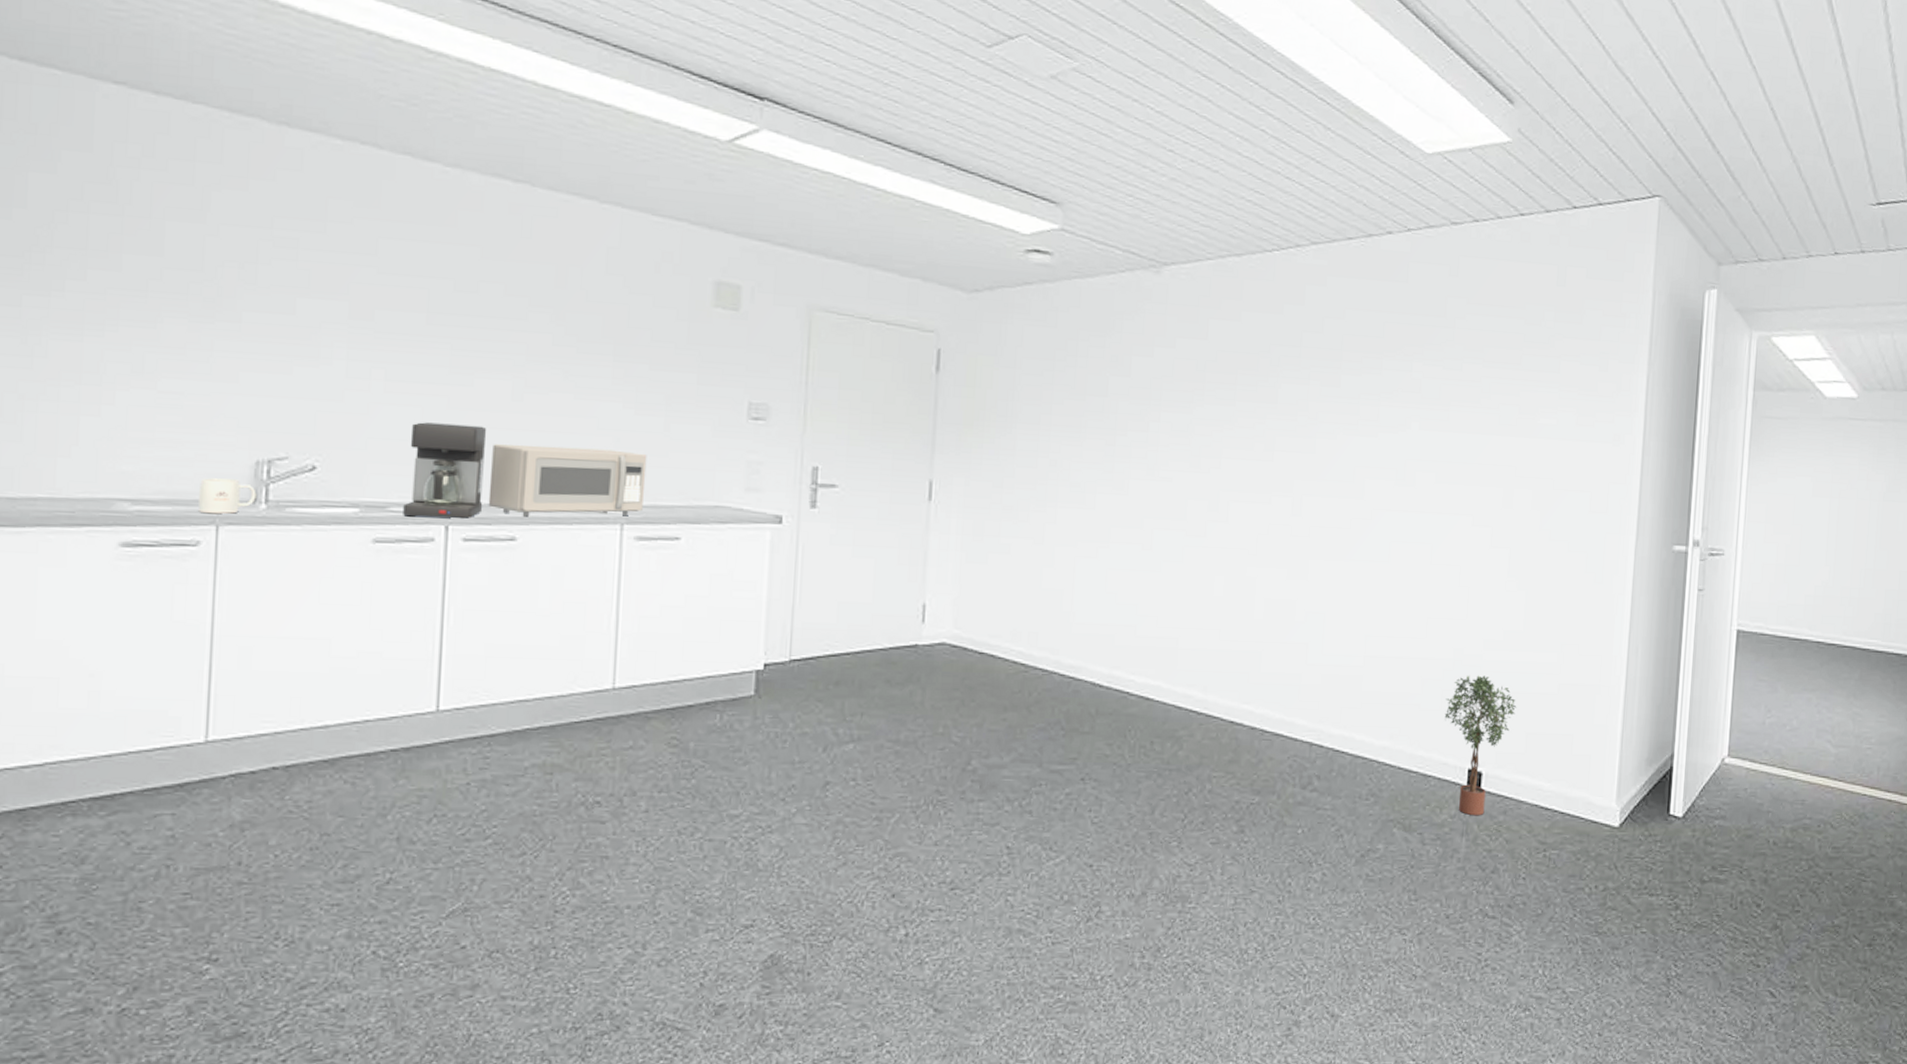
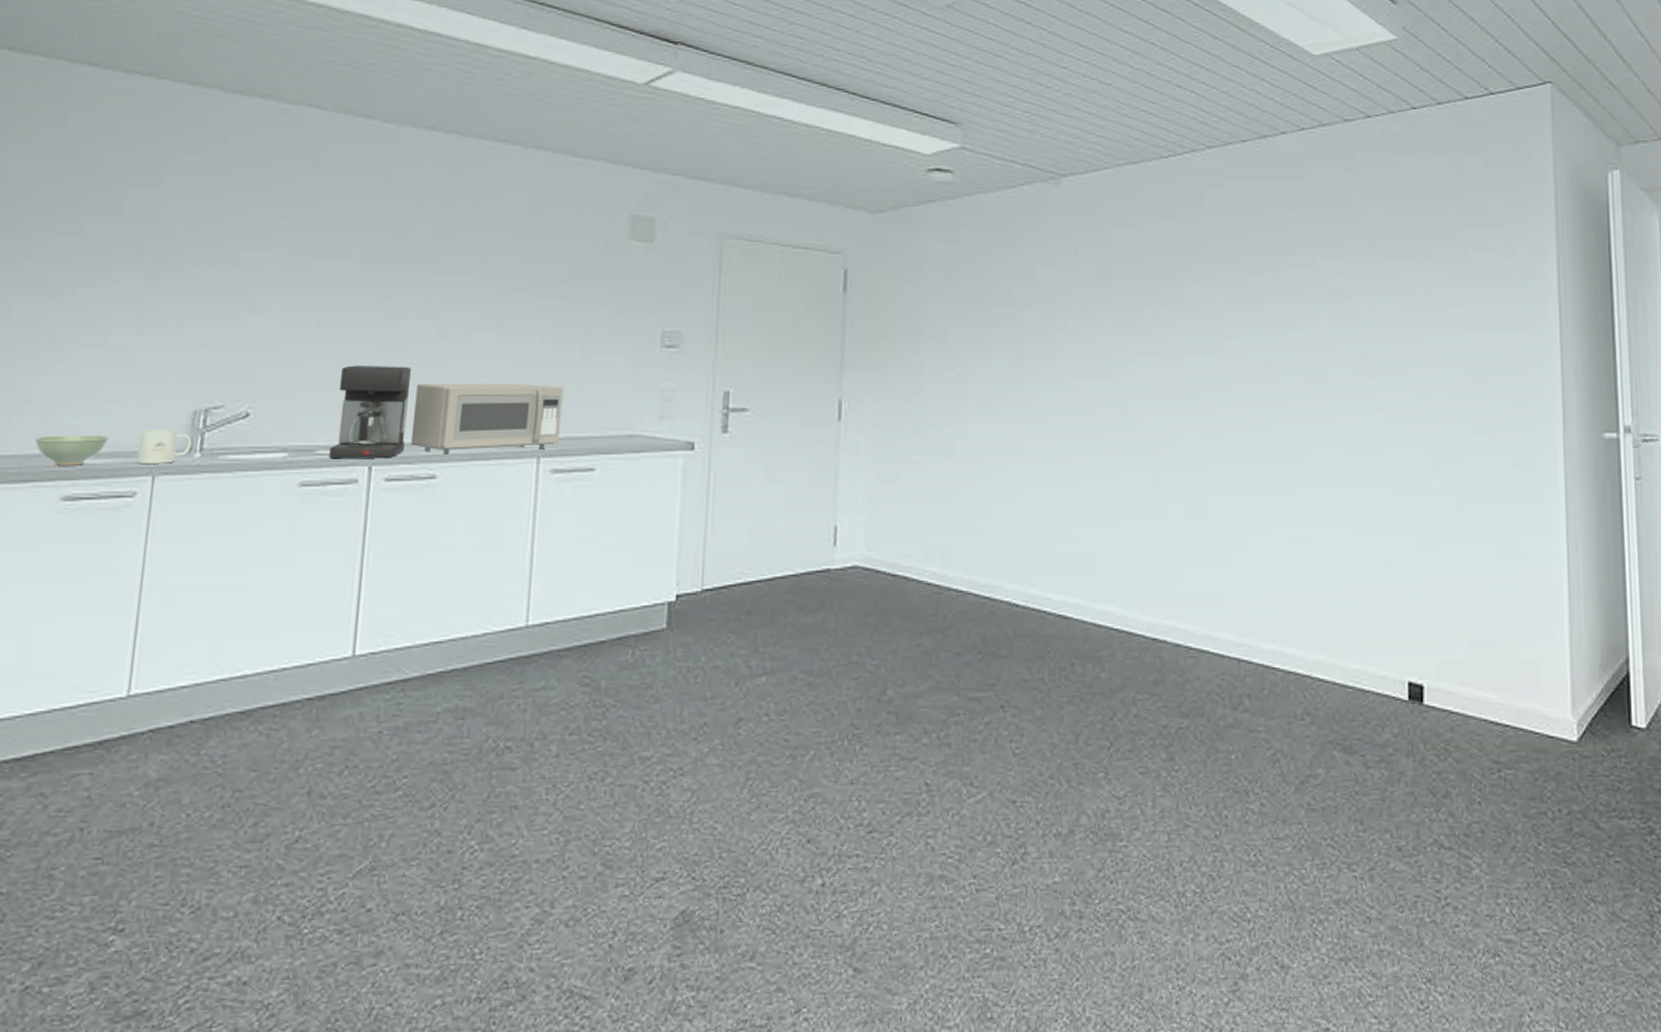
bowl: none [85,479,166,512] -> present [34,434,109,466]
potted tree: present [1444,675,1517,816] -> none [1378,579,1454,734]

